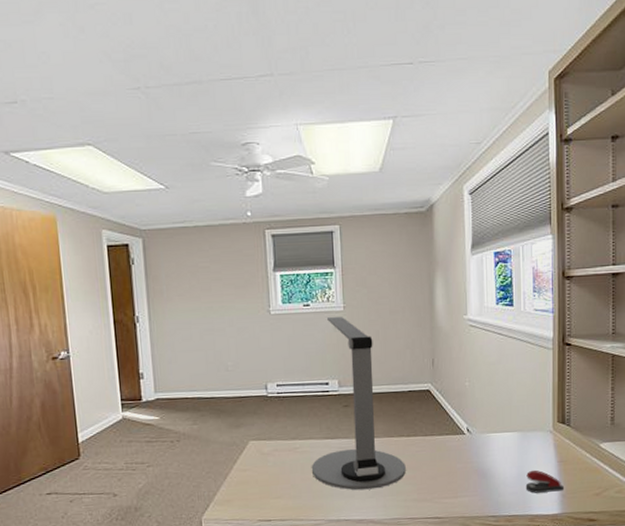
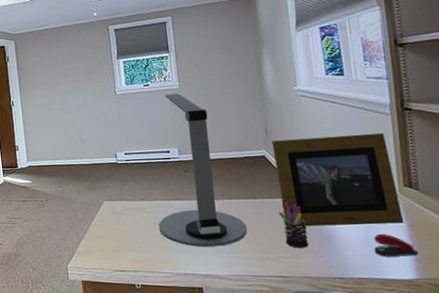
picture frame: none [438,367,555,465] -> present [272,132,404,227]
pen holder: none [439,438,466,488] -> present [278,201,308,248]

